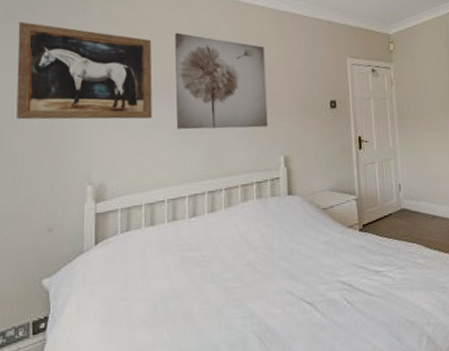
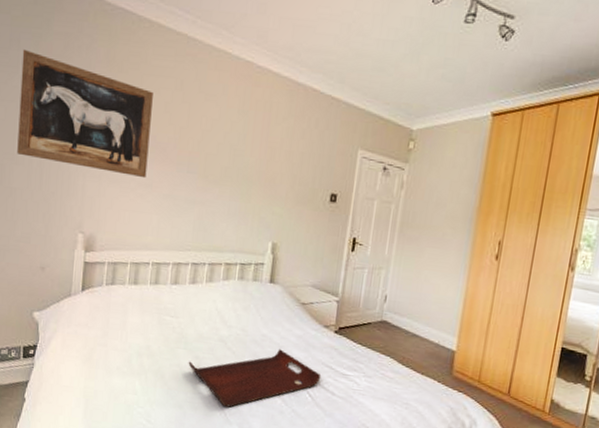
wall art: present [175,32,268,130] -> none [170,88,271,209]
serving tray: none [218,260,356,336] -> present [188,349,322,407]

